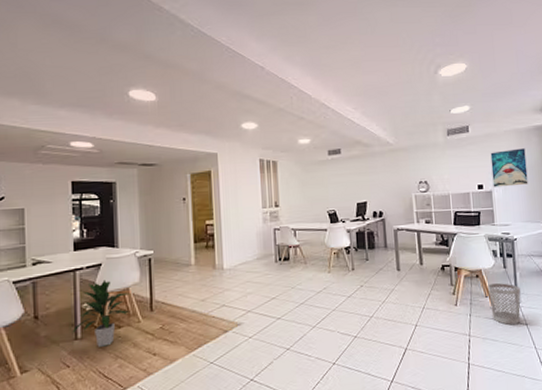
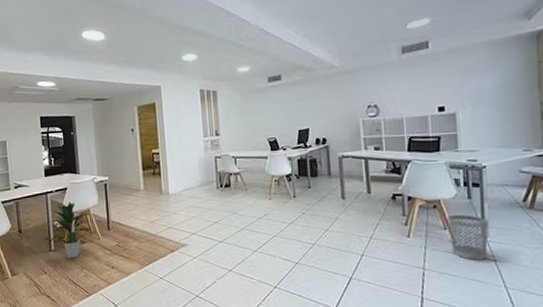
wall art: present [490,148,528,187] -> none [455,62,504,109]

